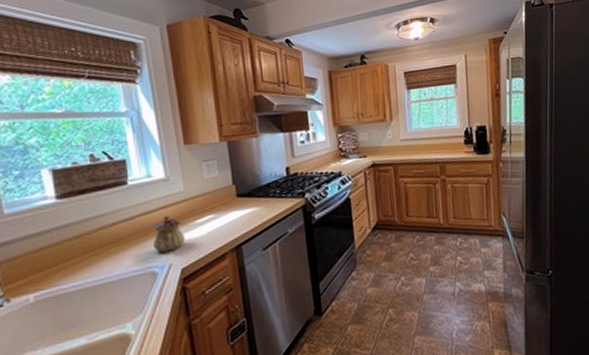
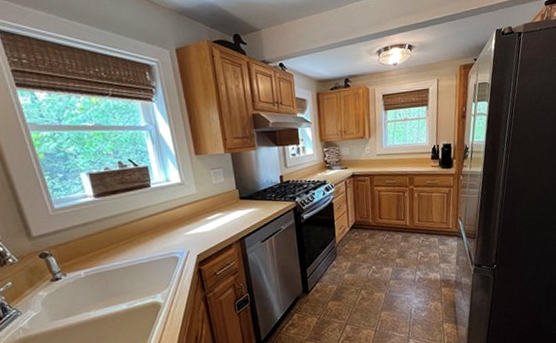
teapot: present [152,216,185,253] -> none [173,213,199,242]

